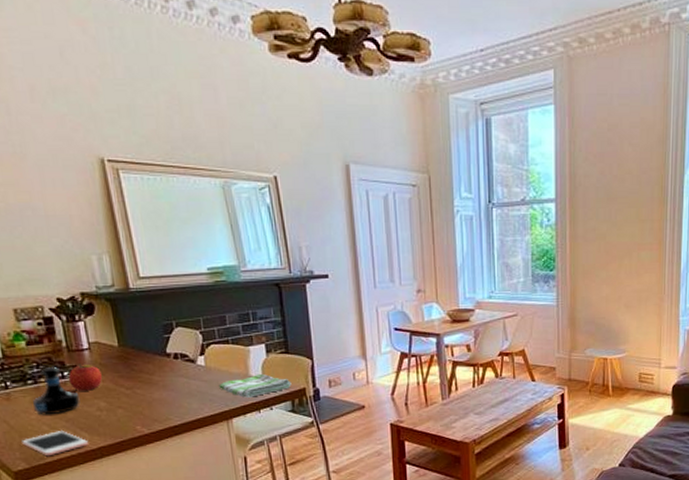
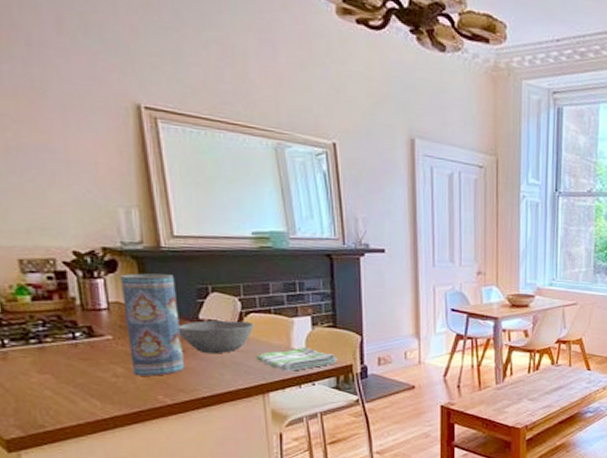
cell phone: present [22,431,89,457] -> none [18,397,100,425]
tequila bottle: present [33,366,80,415] -> none [35,325,93,379]
apple: present [68,364,102,391] -> none [80,324,121,355]
vase: none [97,313,158,409] -> present [119,273,185,376]
bowl: none [149,352,215,385] -> present [178,319,254,354]

